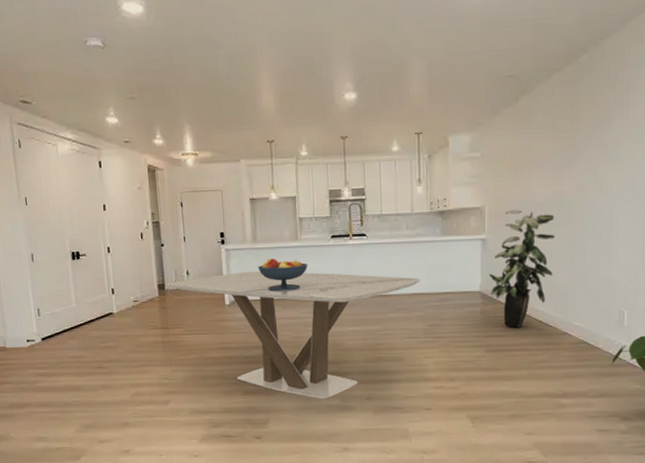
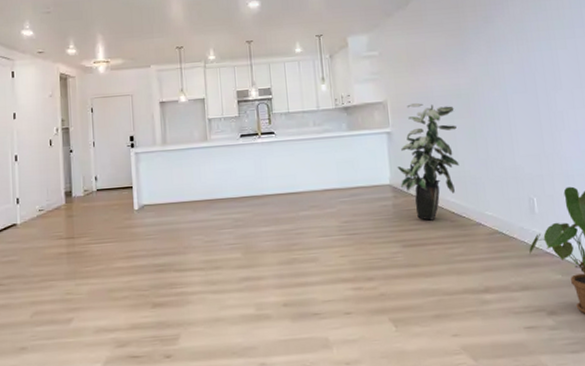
dining table: present [166,271,421,399] -> none [74,172,331,308]
fruit bowl: present [258,258,308,291] -> none [167,159,218,194]

